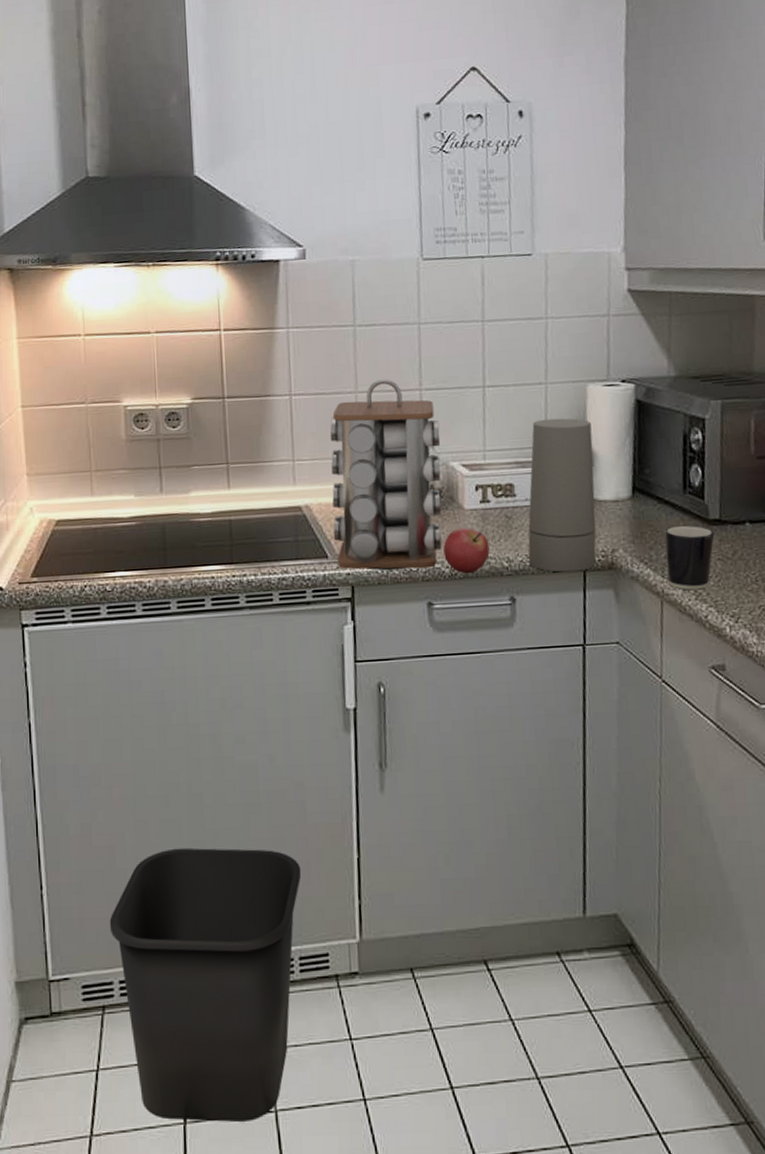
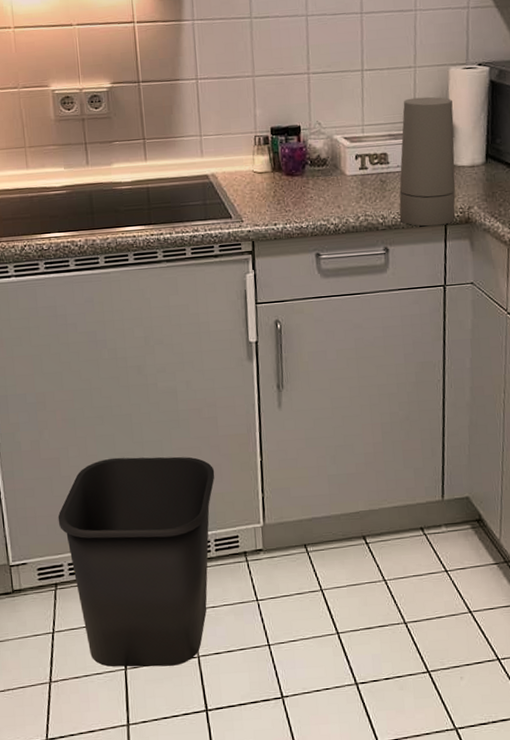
spice rack: present [330,379,442,571] -> none [231,64,328,228]
fruit: present [443,527,490,574] -> none [328,190,368,230]

